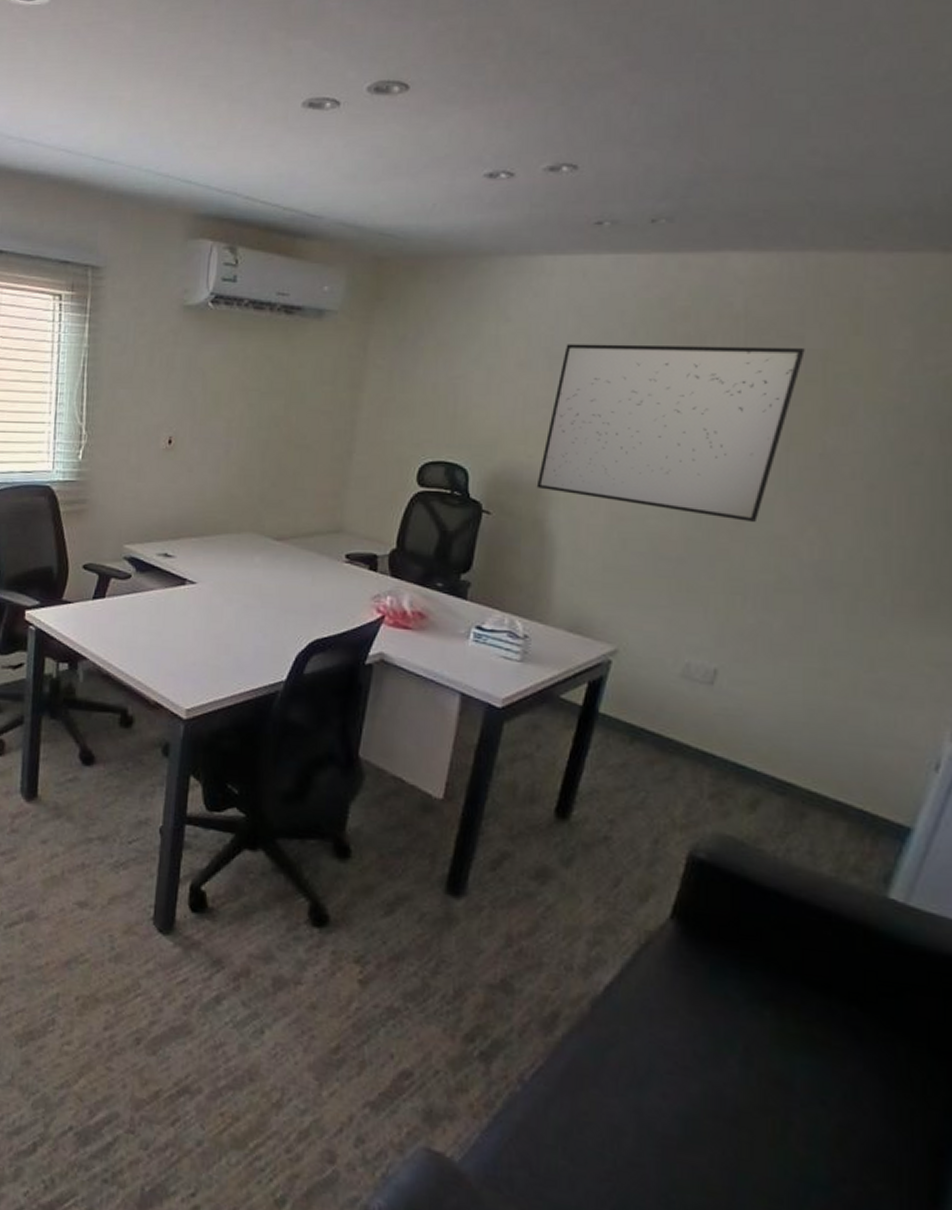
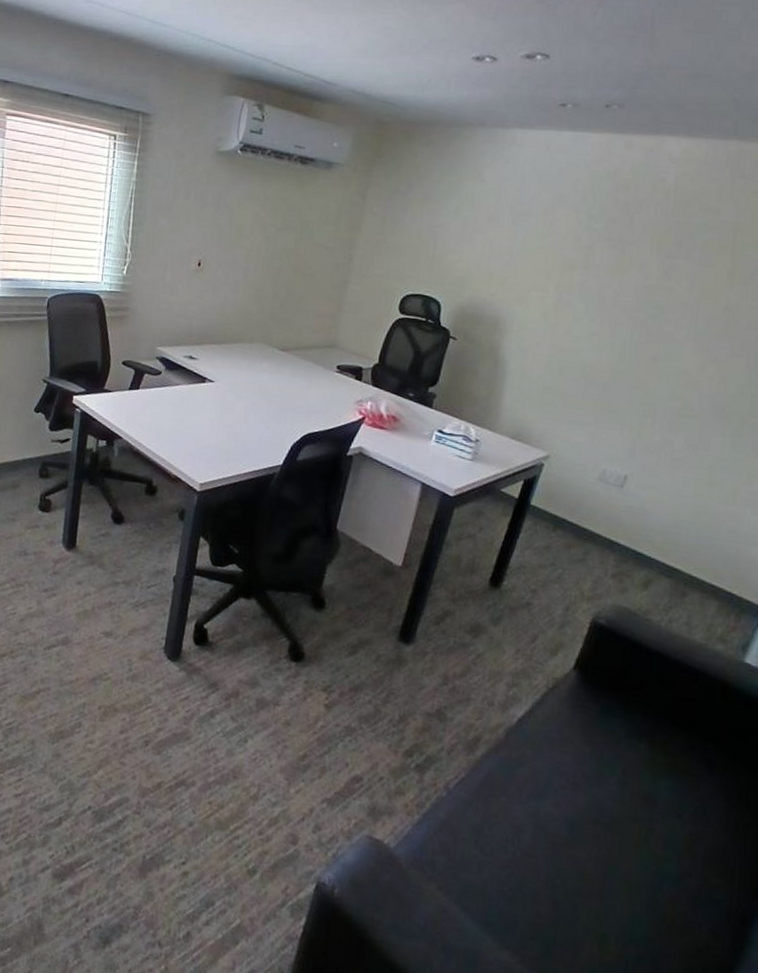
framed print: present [536,344,805,522] -> none [495,204,720,359]

